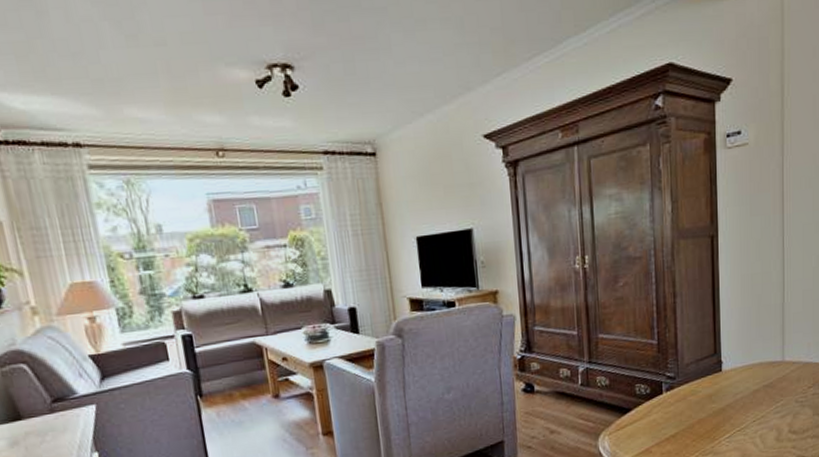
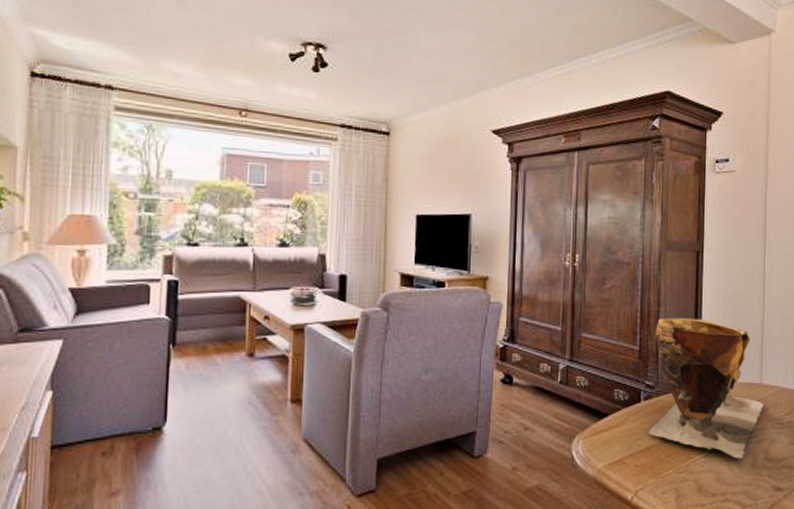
clay pot: none [672,304,787,435] -> present [648,318,764,459]

